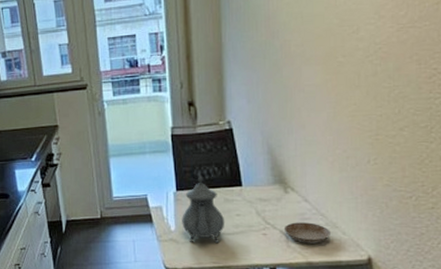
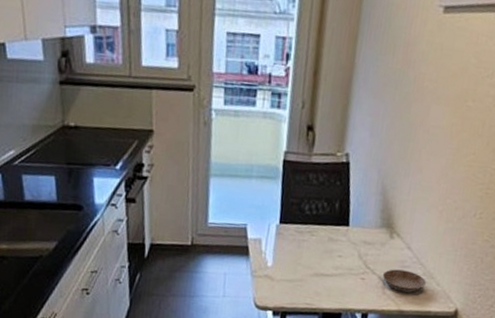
teapot: present [182,174,225,243] -> none [280,208,326,284]

